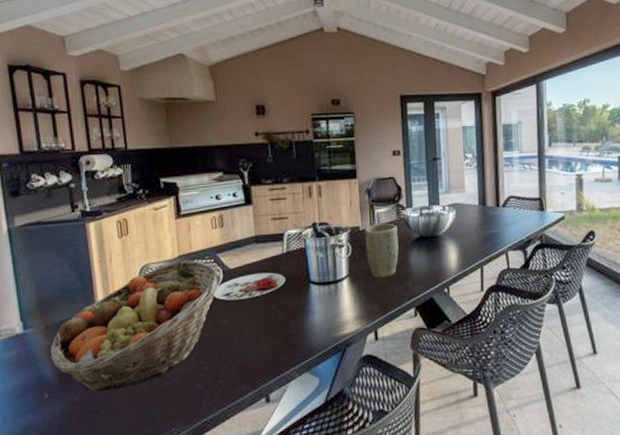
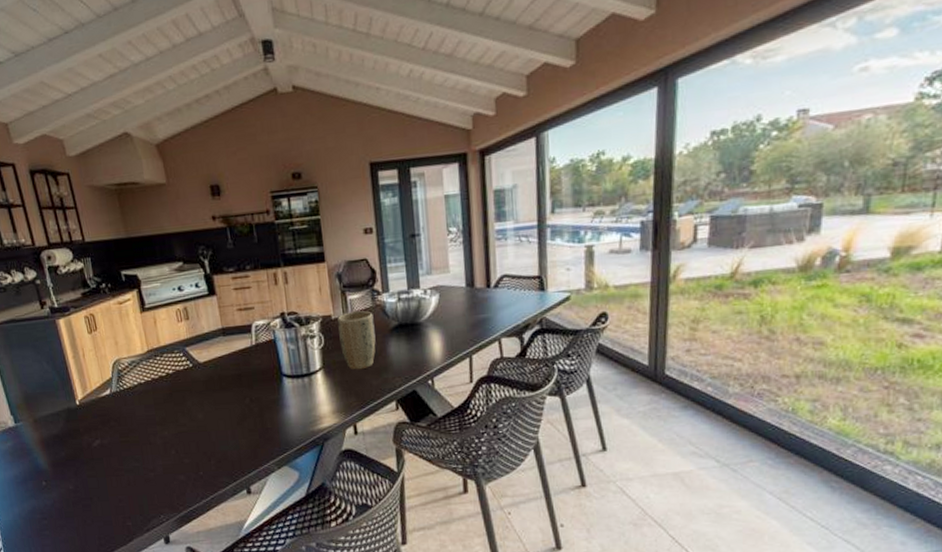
fruit basket: present [51,260,223,392] -> none [41,354,194,481]
plate: present [213,272,285,301] -> none [185,365,257,395]

